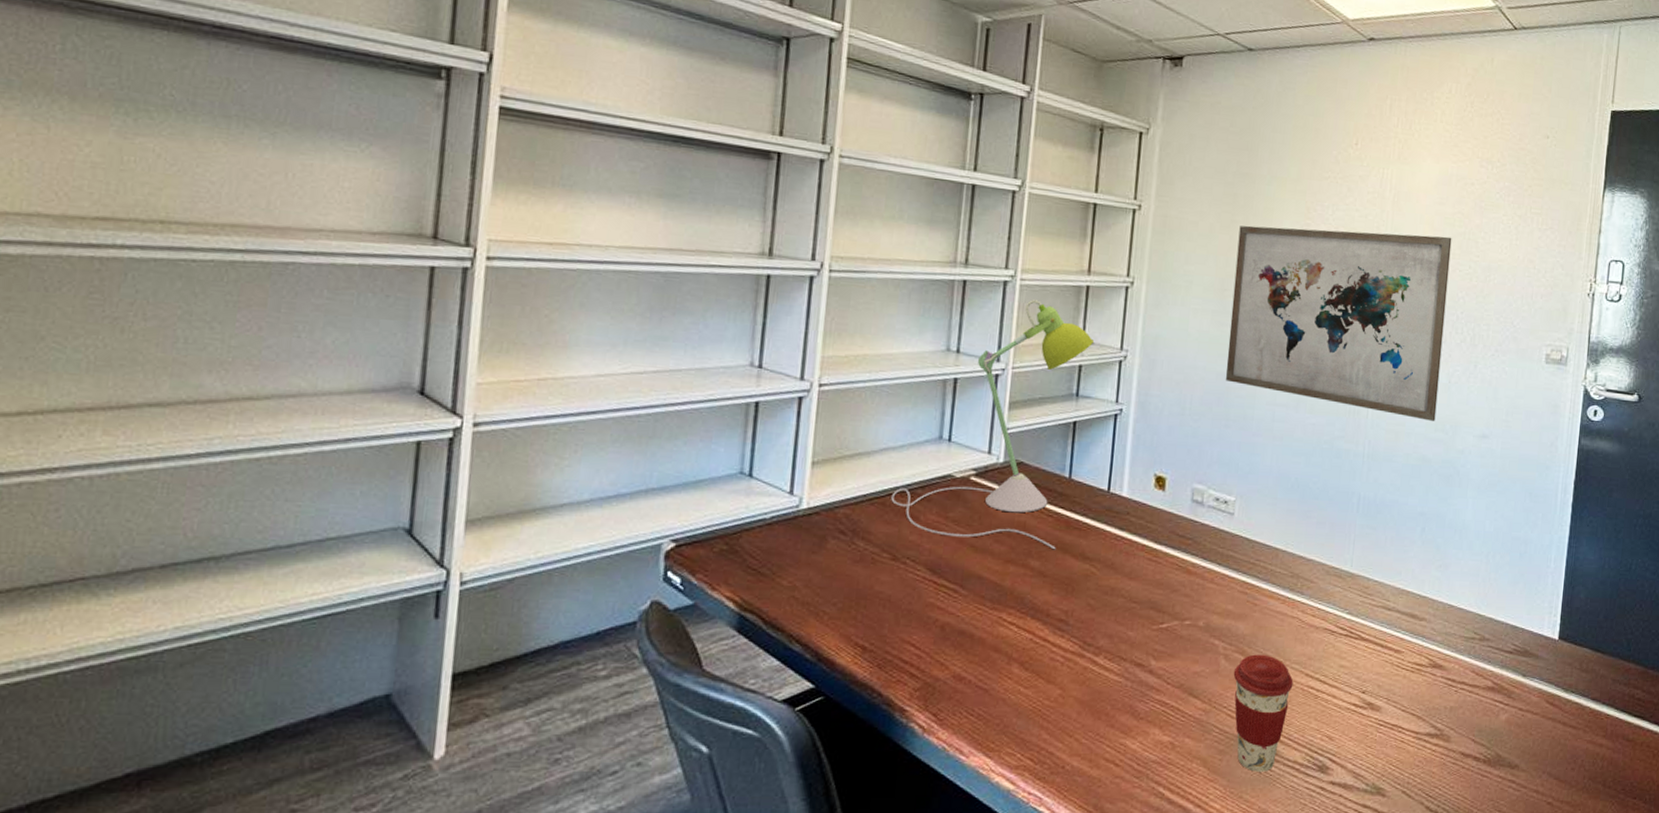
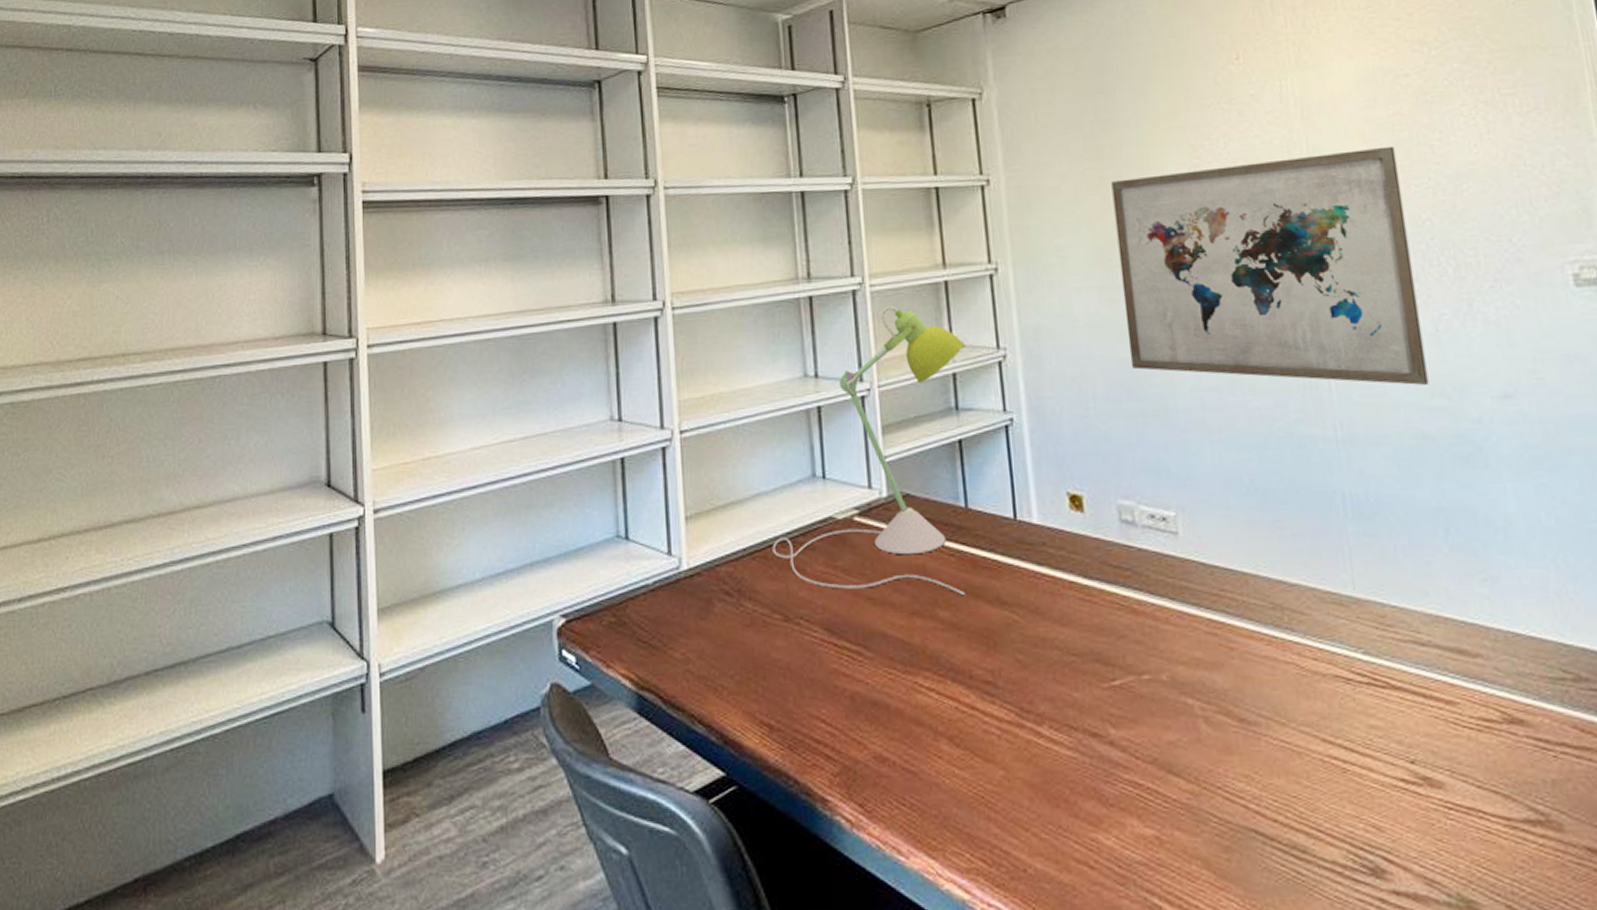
coffee cup: present [1233,654,1294,772] -> none [1220,715,1308,877]

